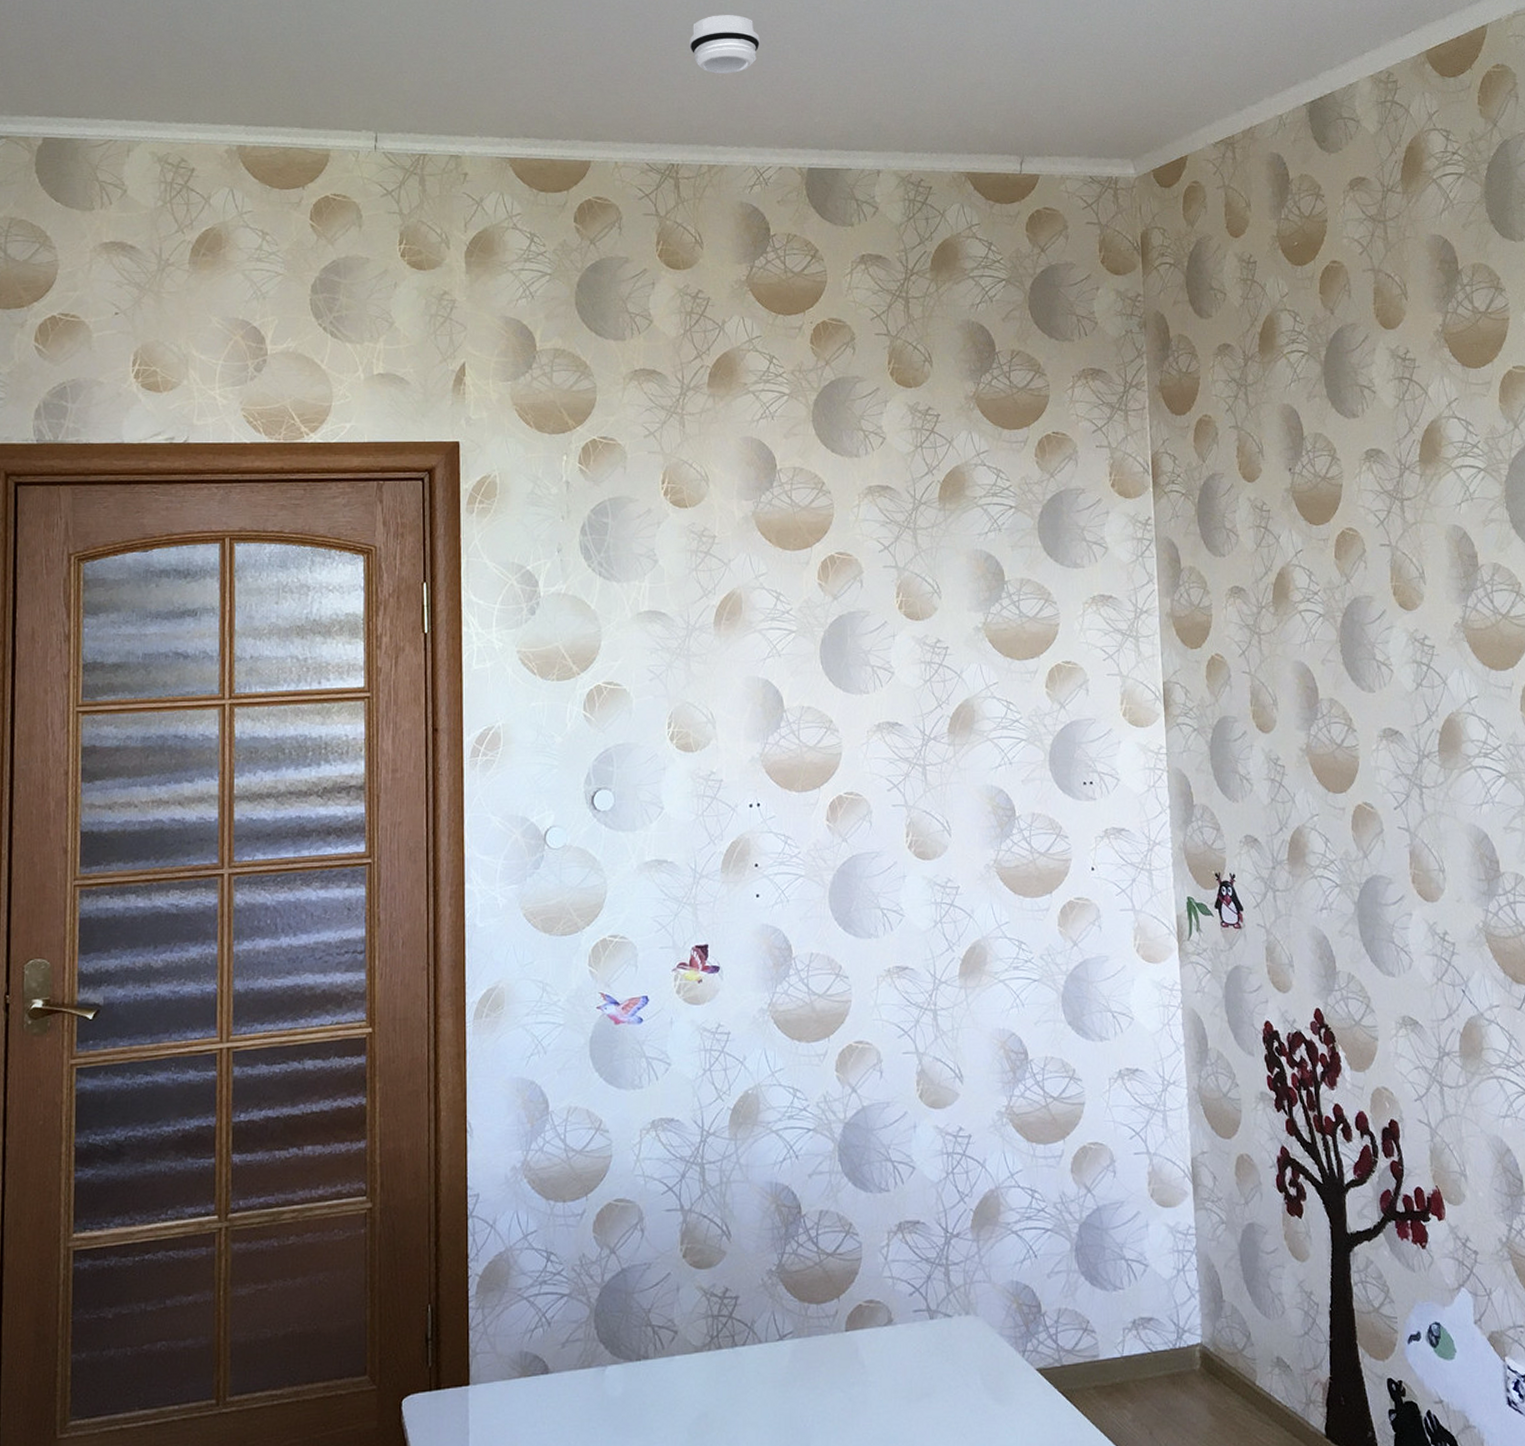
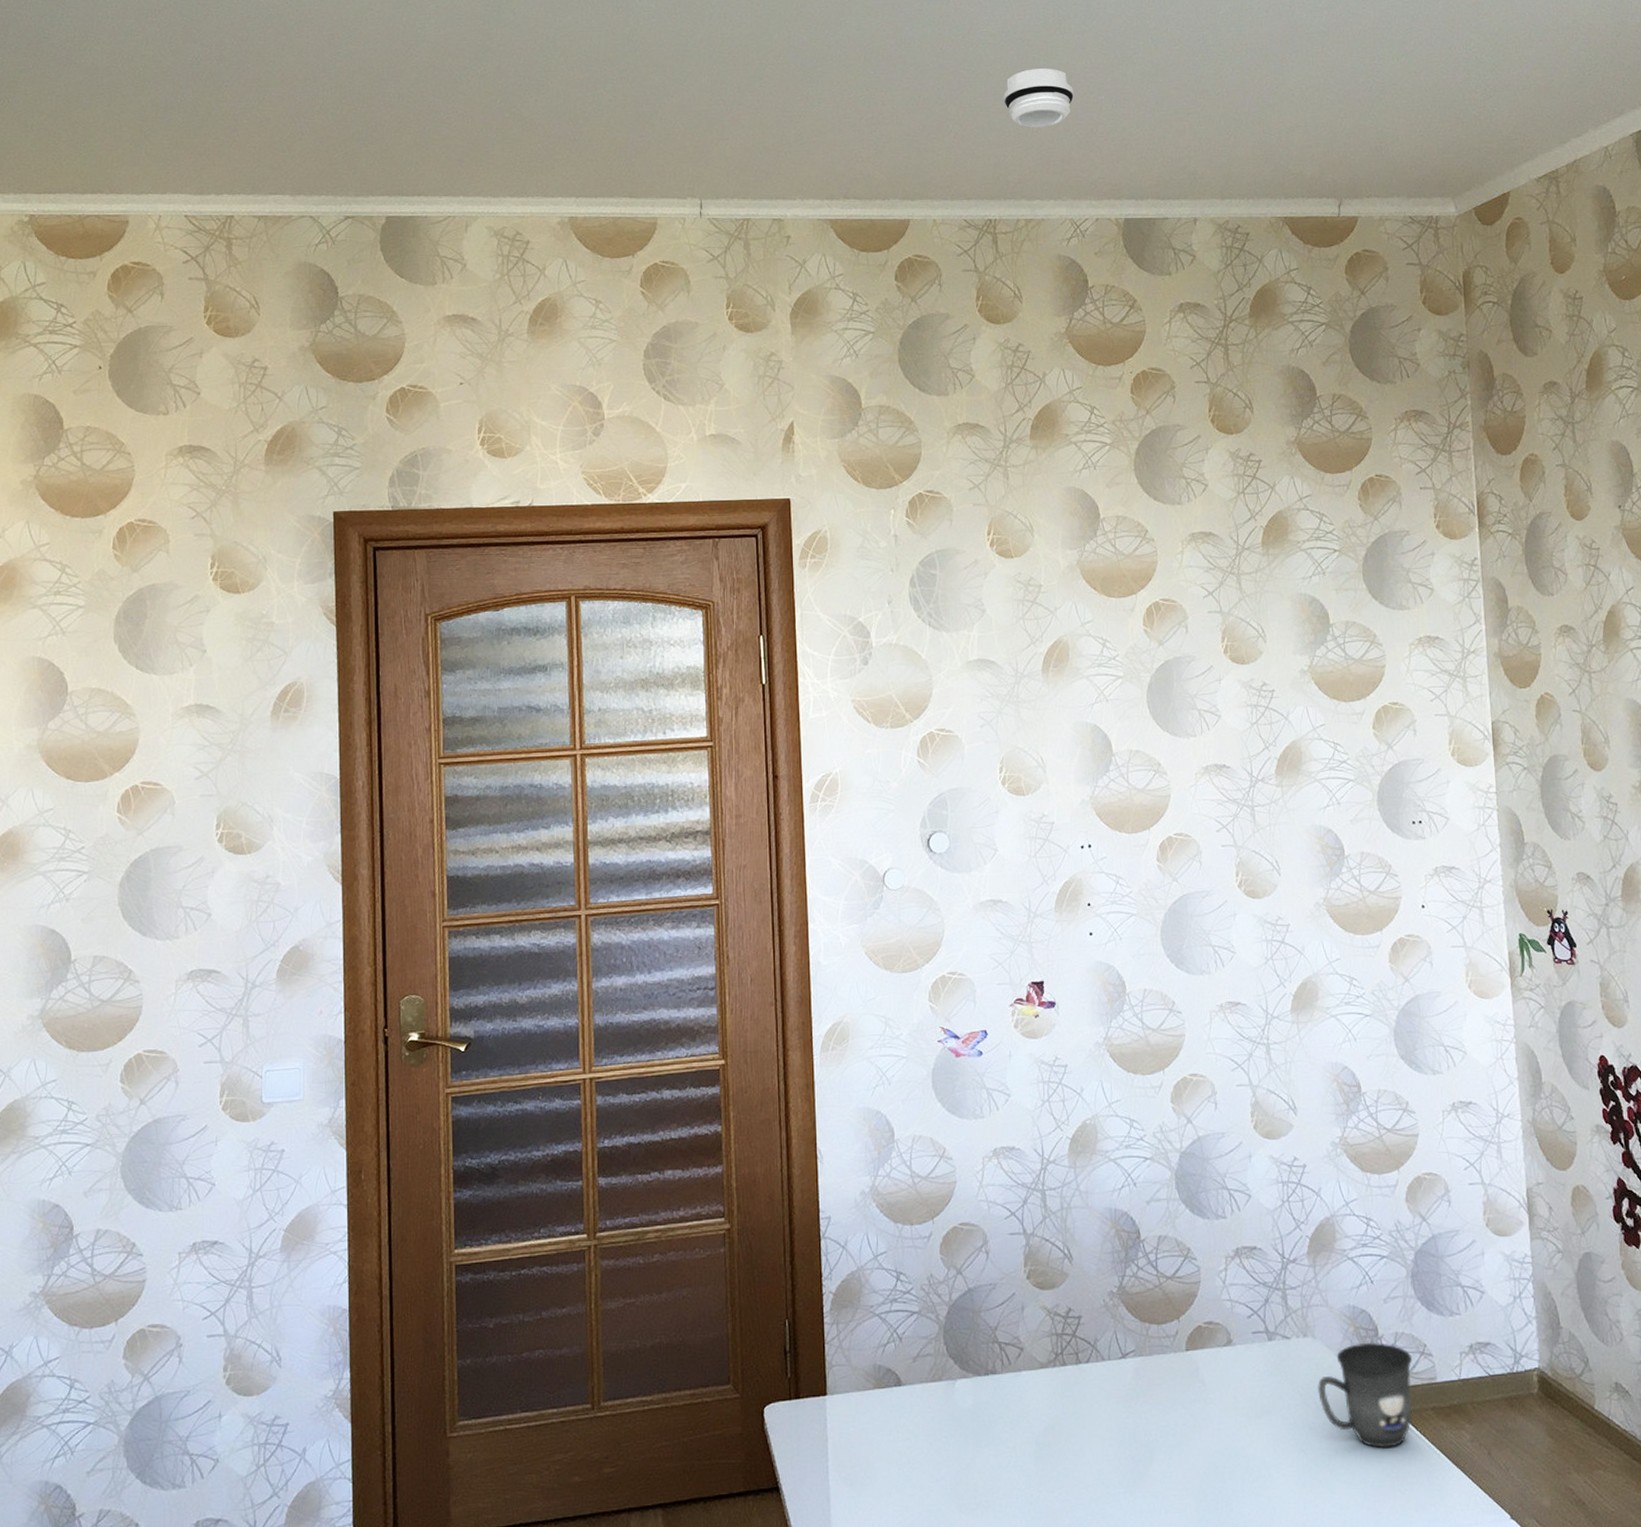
mug: none [979,1319,1075,1431] -> present [1318,1342,1413,1449]

